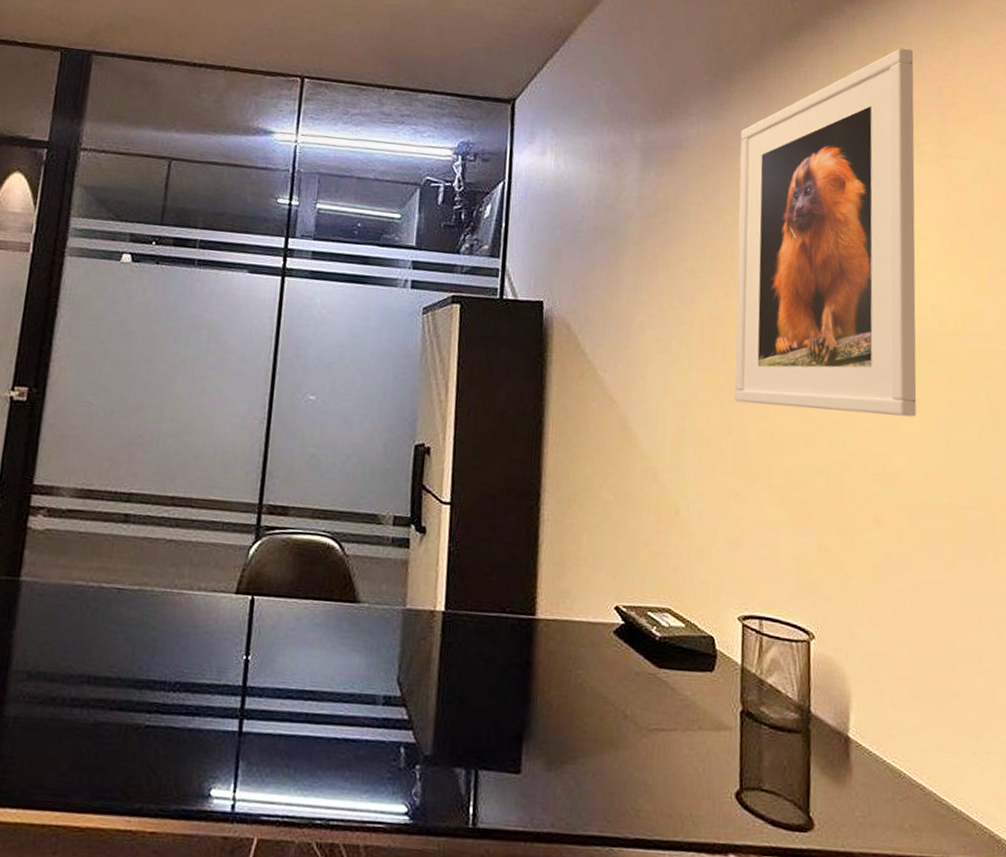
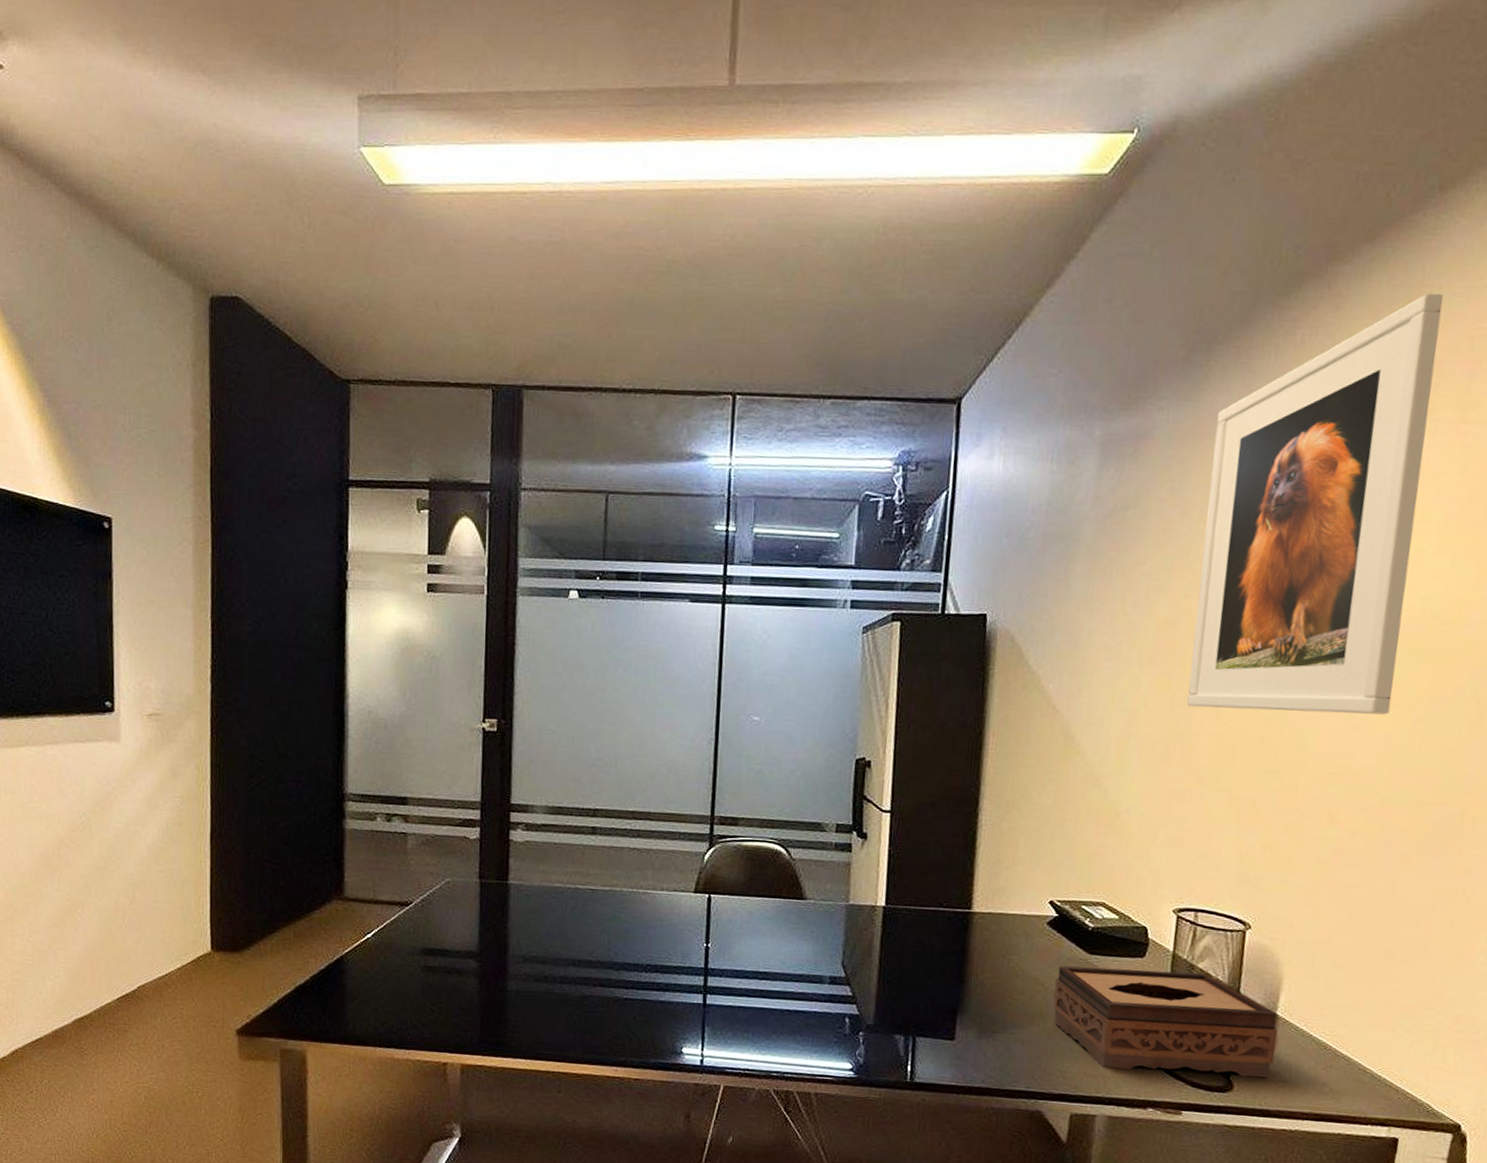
tissue box: none [623,681,852,814] -> present [1052,965,1277,1079]

